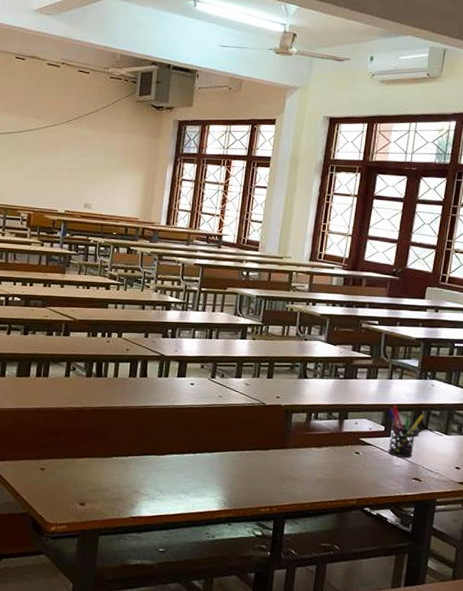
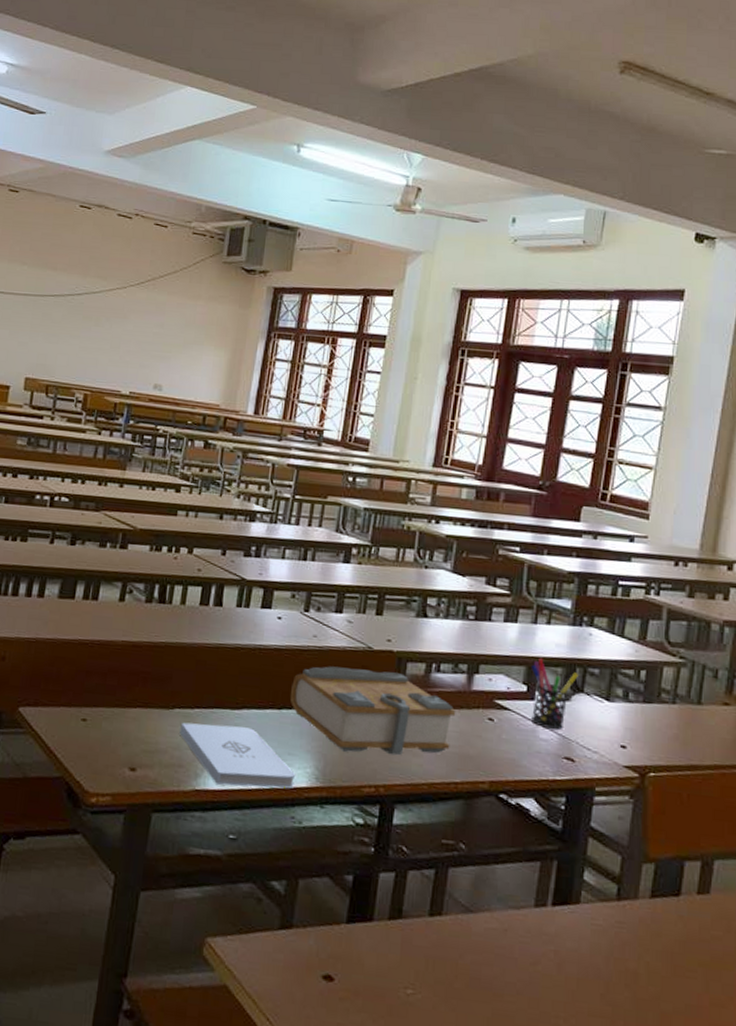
notepad: none [118,467,209,513] -> present [179,722,296,789]
book: none [203,419,331,484] -> present [290,666,456,756]

